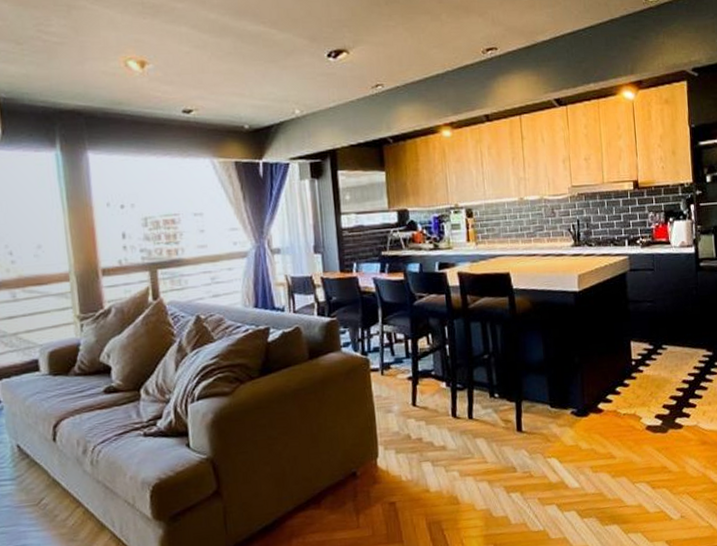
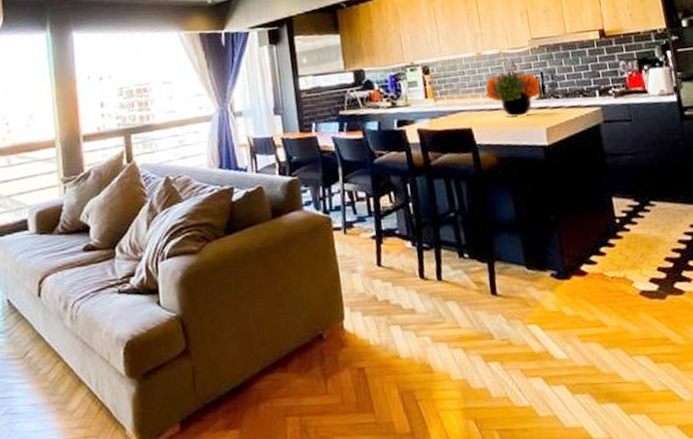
flower arrangement: none [525,216,577,263] -> present [485,70,541,117]

